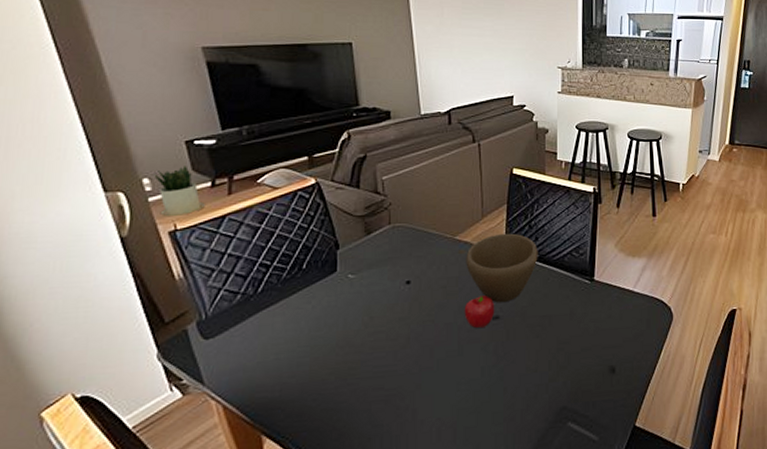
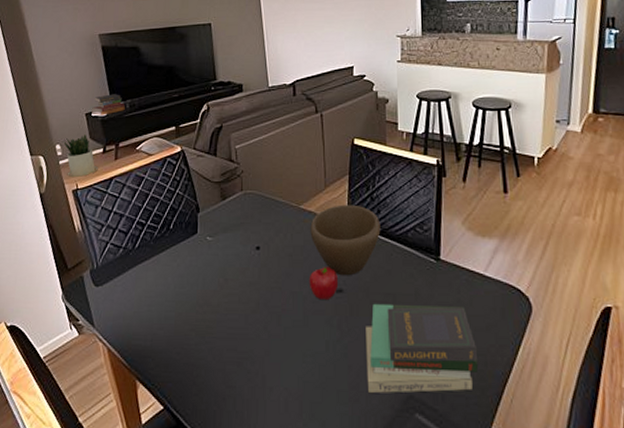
books: none [194,119,241,143] -> present [92,94,125,115]
books: none [522,321,626,411] -> present [366,303,479,394]

